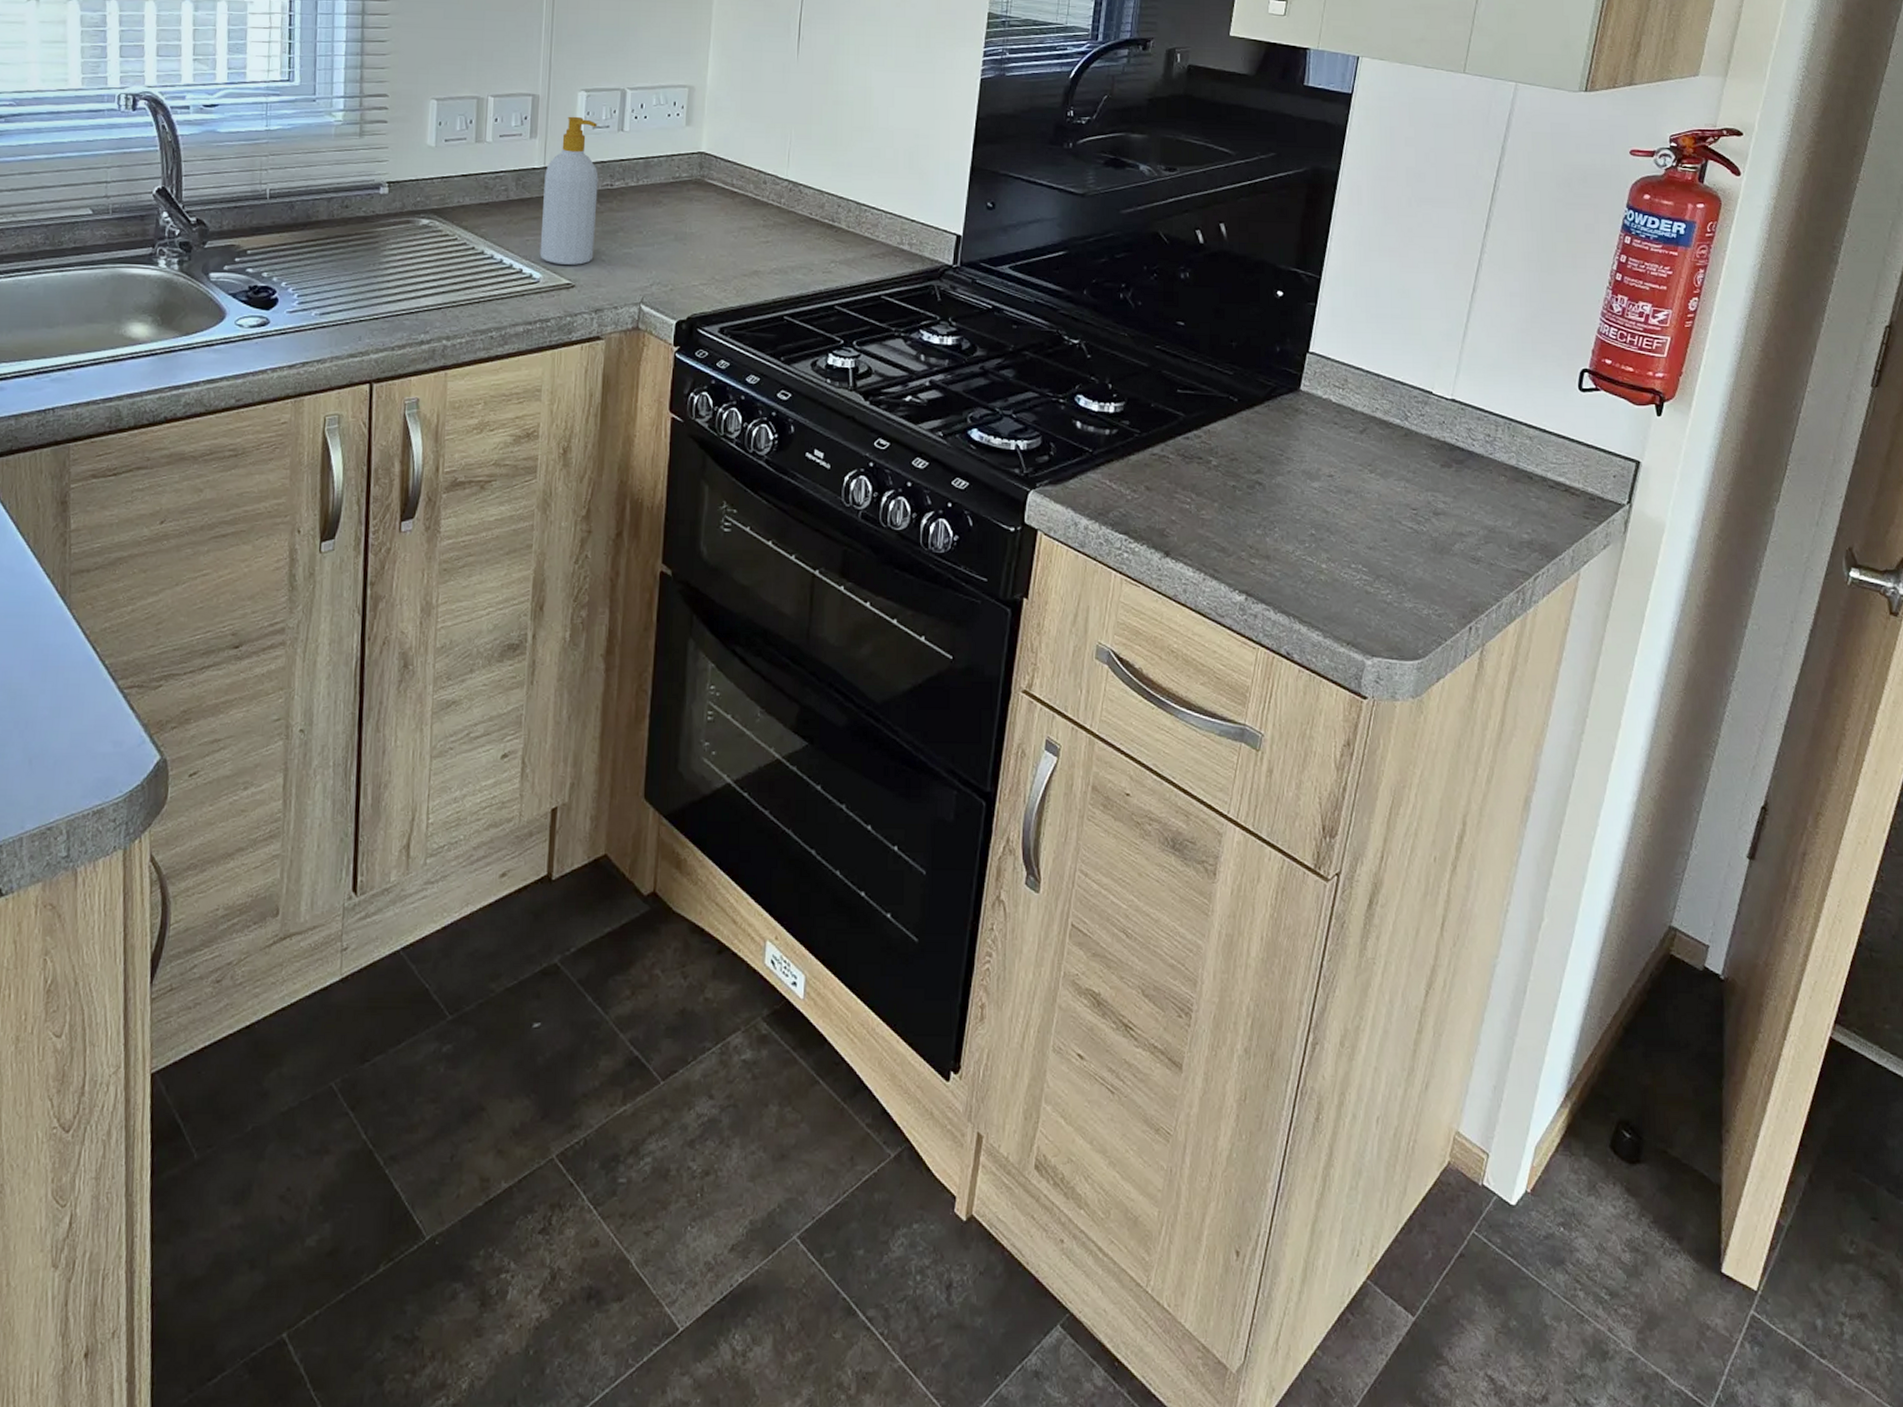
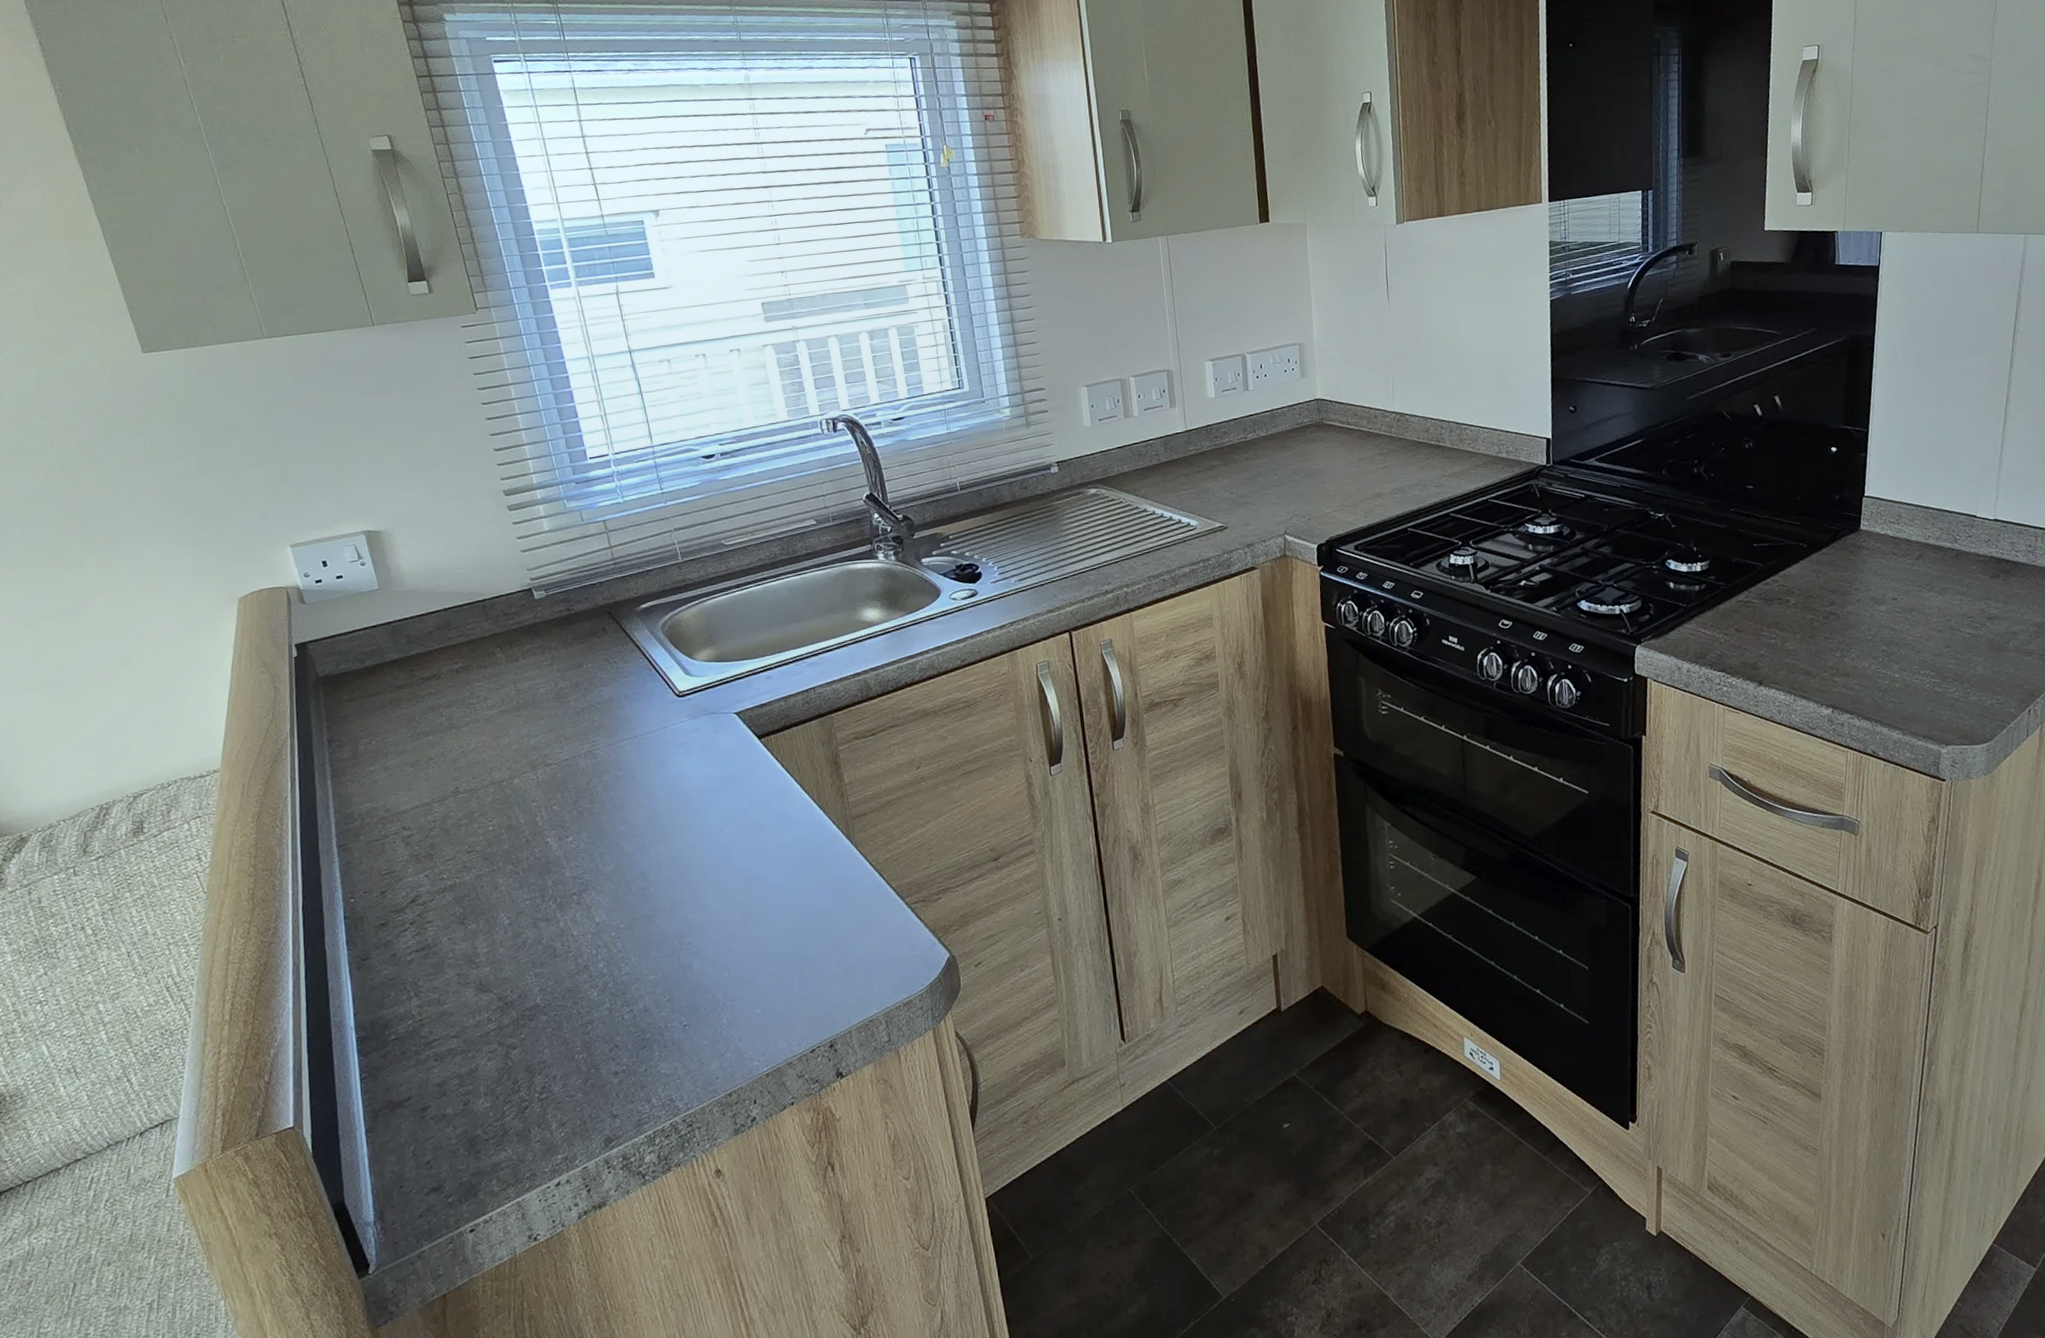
soap bottle: present [539,116,599,265] -> none [1187,383,1239,512]

